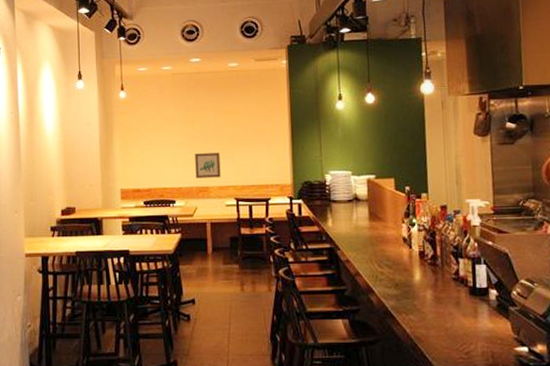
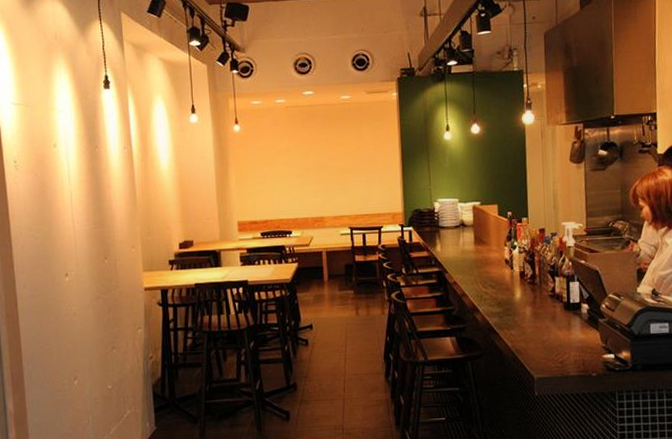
wall art: present [195,153,221,178] -> none [310,184,335,209]

